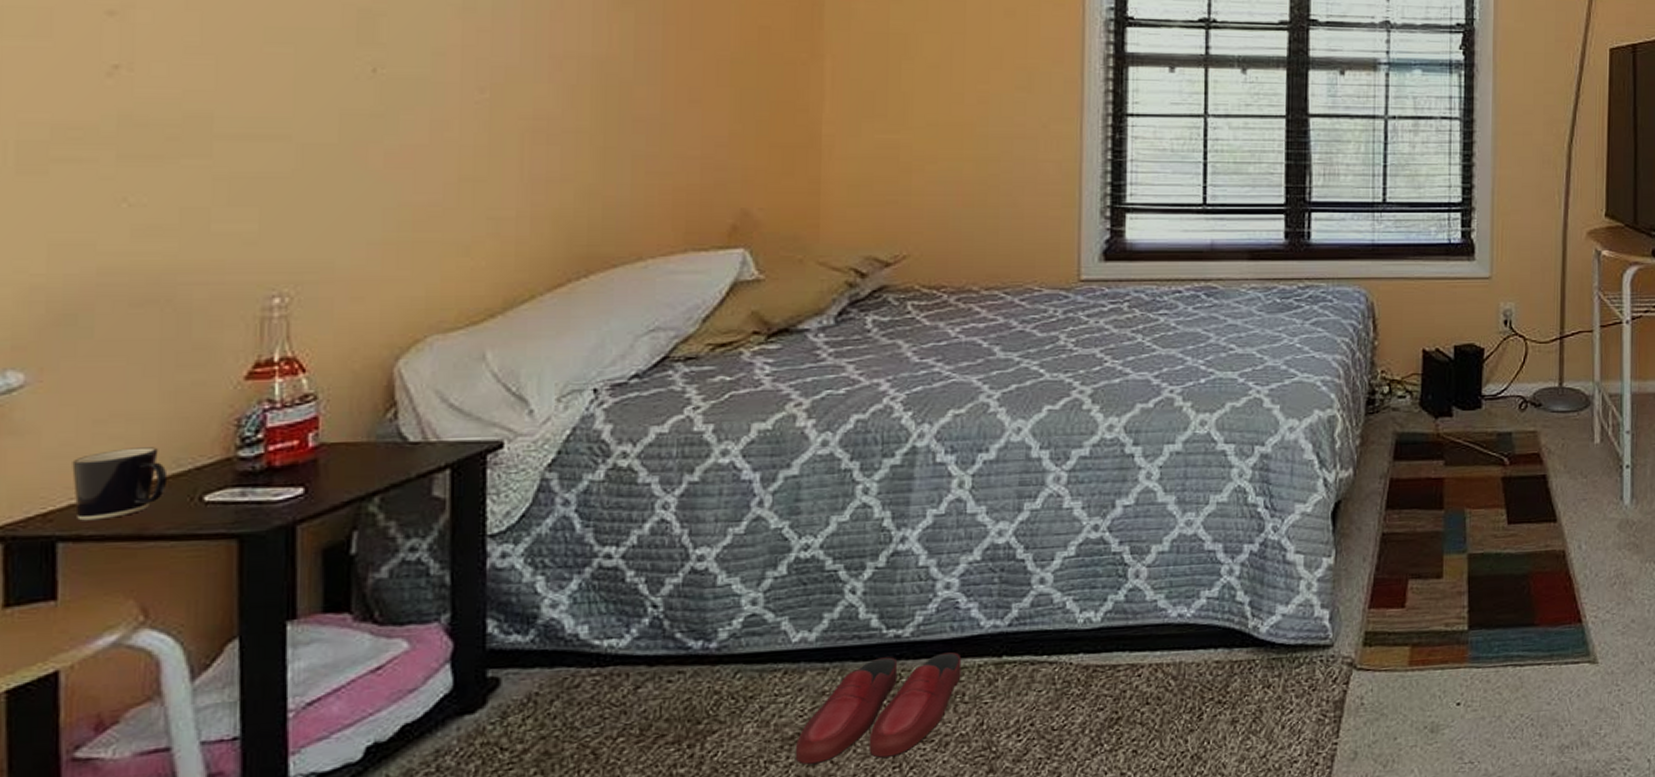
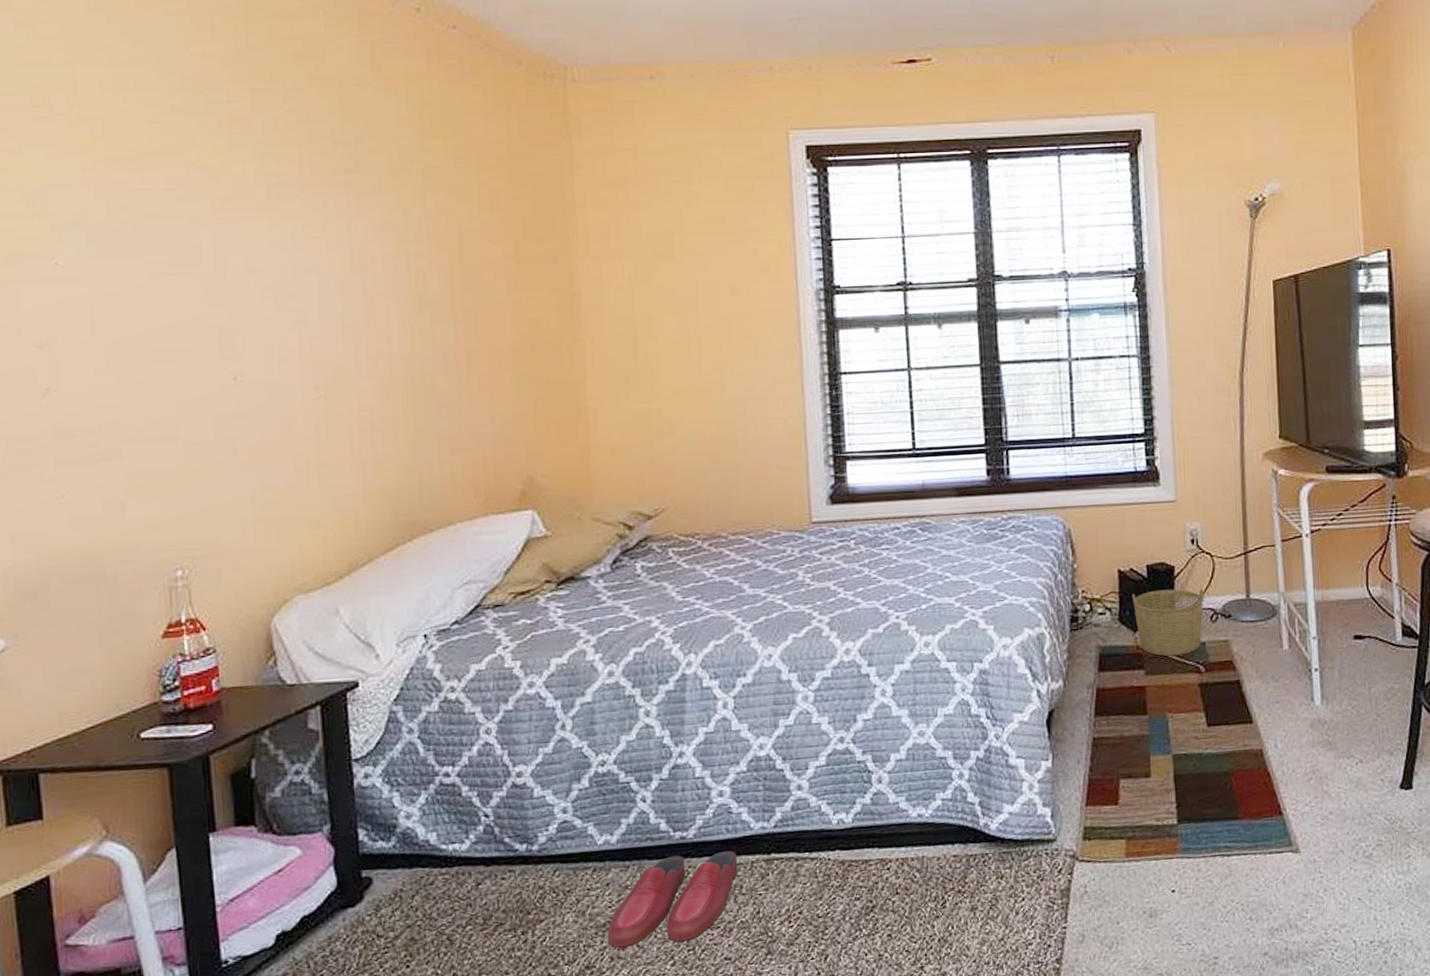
mug: present [72,447,168,521] -> none [44,695,113,756]
basket: none [1436,373,1514,446] -> present [1132,588,1204,657]

